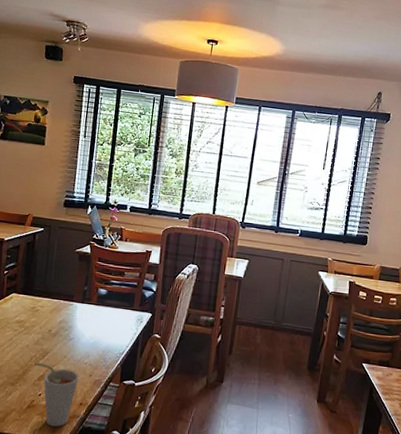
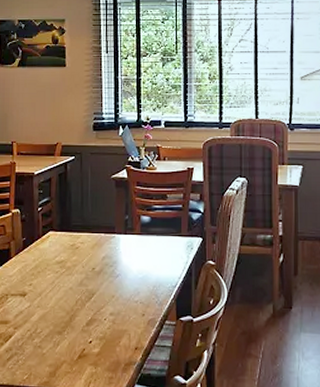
cup: present [34,362,79,427] -> none [81,305,131,377]

